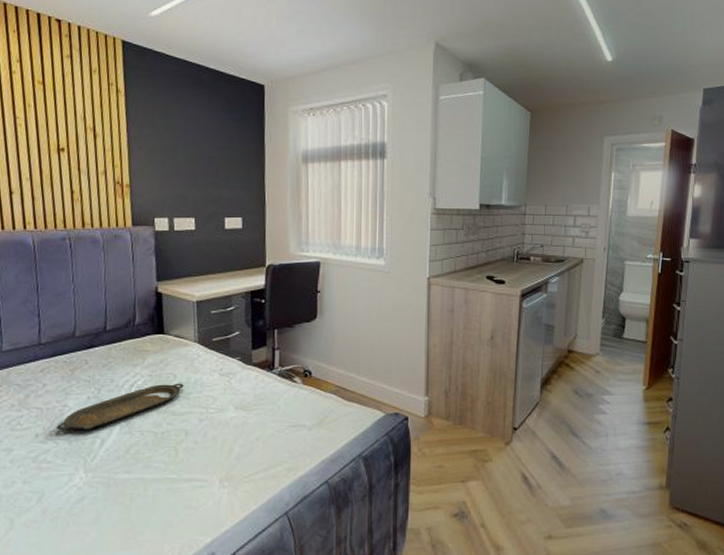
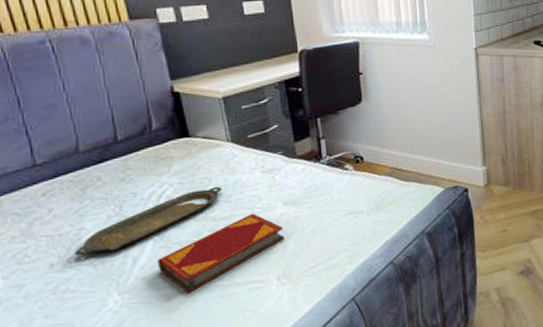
hardback book: none [120,412,232,481] -> present [157,213,285,293]

